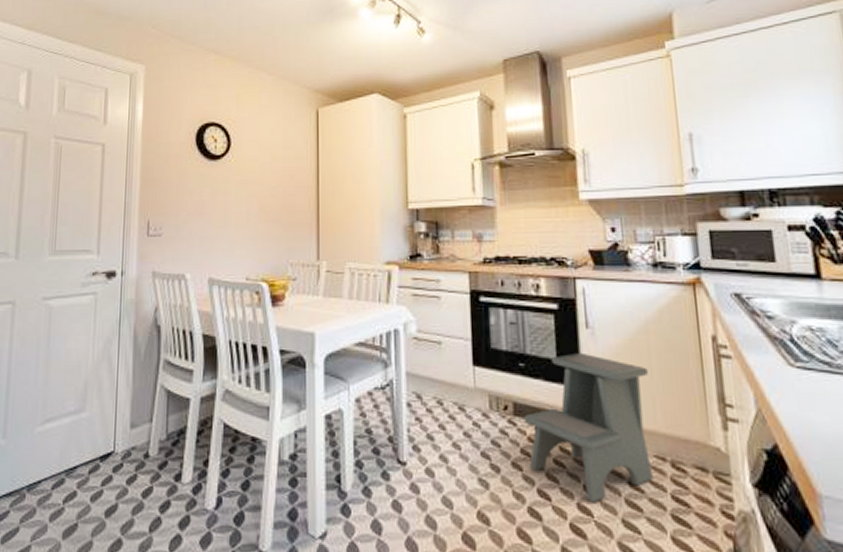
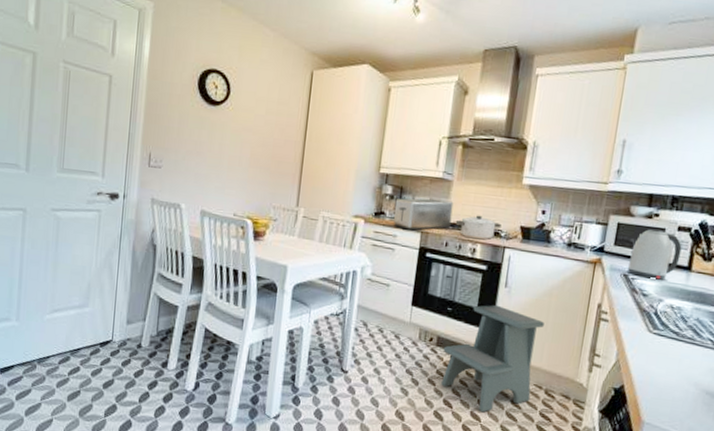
toaster: none [432,230,503,271] -> present [394,198,454,231]
cooking pot: none [508,243,565,273] -> present [455,215,501,240]
kettle: none [736,232,803,295] -> present [626,228,682,280]

